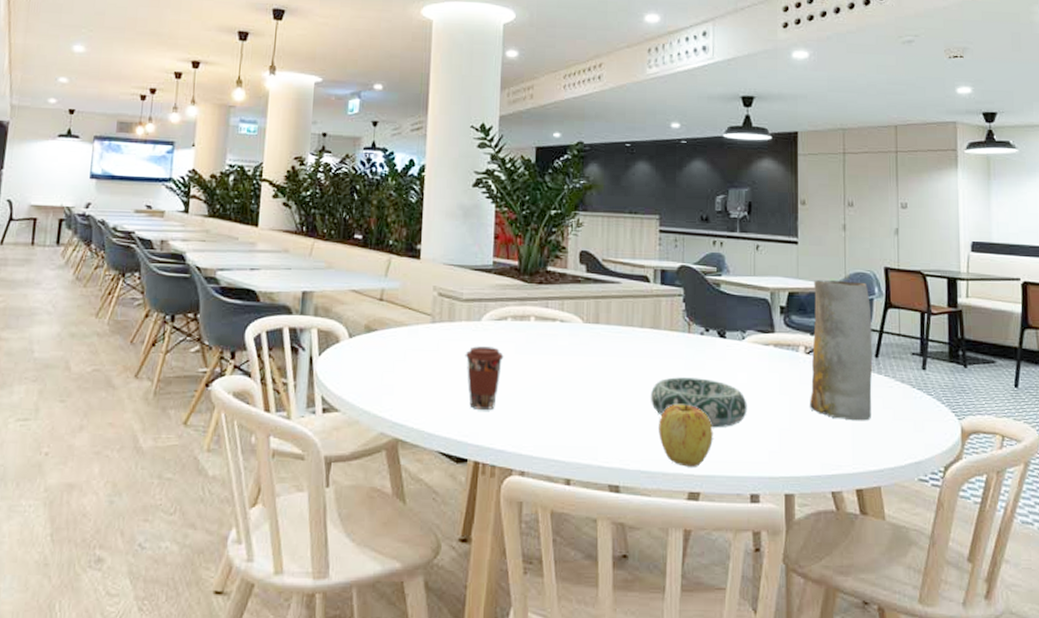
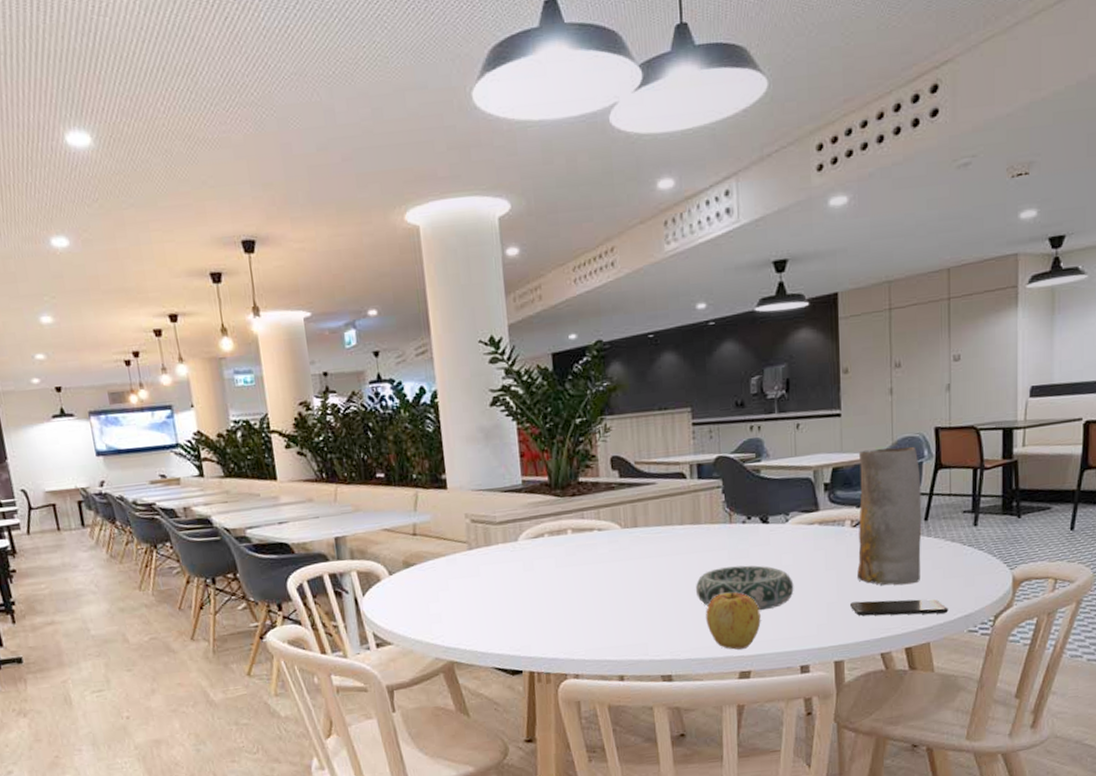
coffee cup: present [465,346,504,410] -> none [506,564,545,625]
smartphone: none [801,432,899,457] -> present [849,599,948,616]

